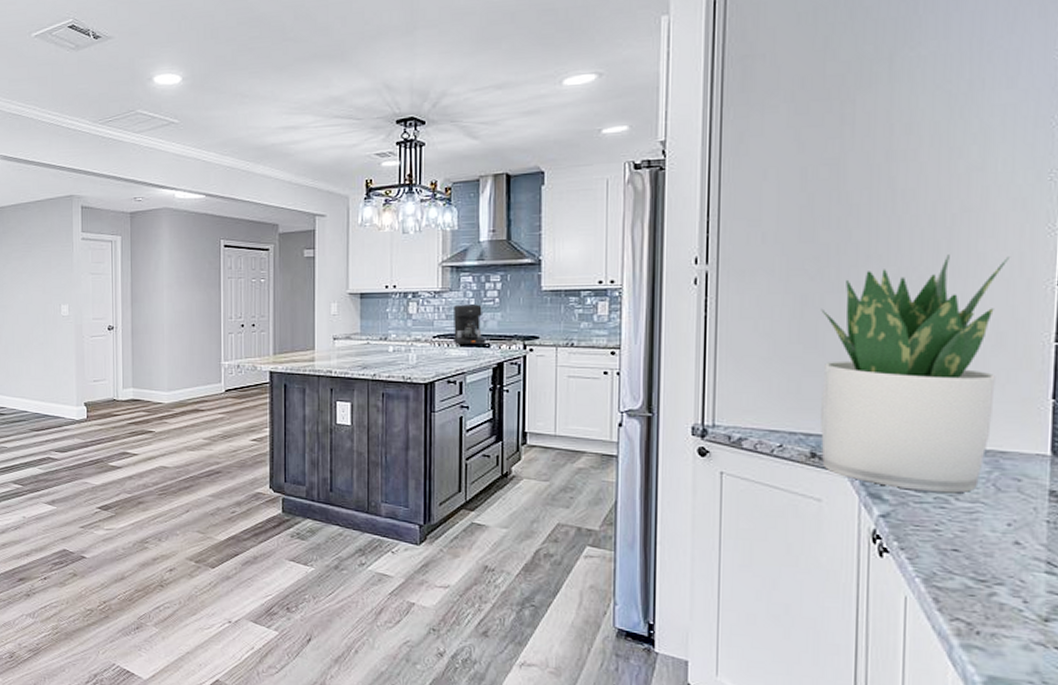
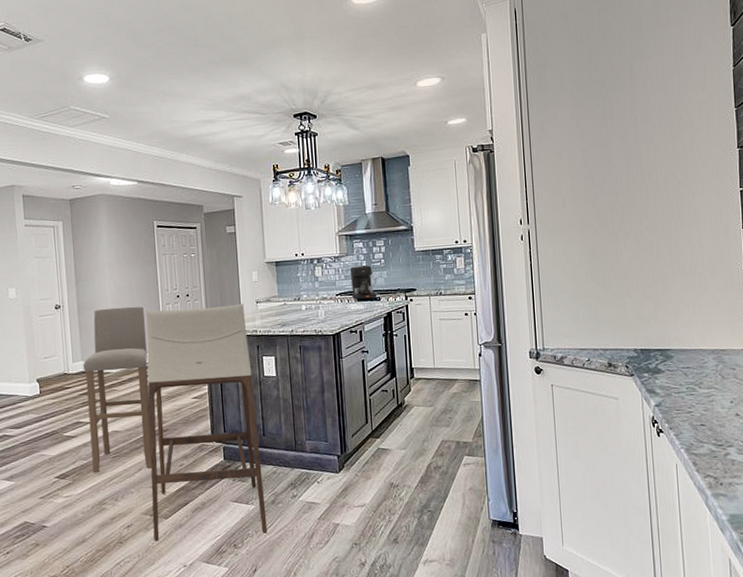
bar stool: none [134,333,203,512] -> present [83,306,152,472]
bar stool: none [197,338,327,601] -> present [146,304,268,541]
planter: present [821,254,1009,494] -> none [605,209,715,385]

